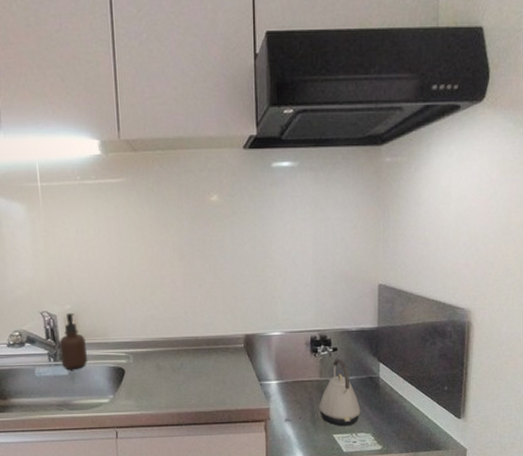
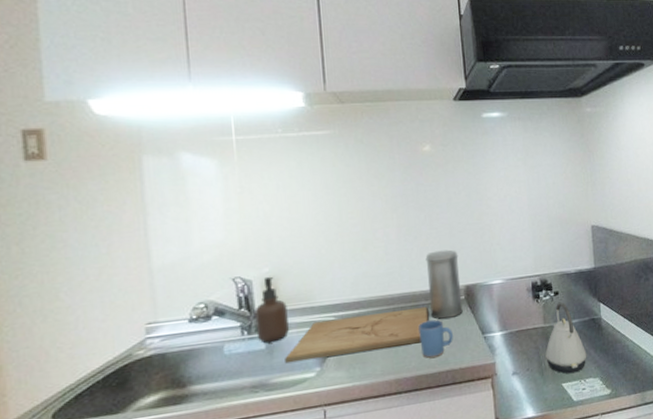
cutting board: none [84,351,209,389] -> present [285,306,429,364]
mug: none [200,364,231,397] -> present [418,319,453,358]
canister: none [208,299,241,364] -> present [425,249,463,319]

